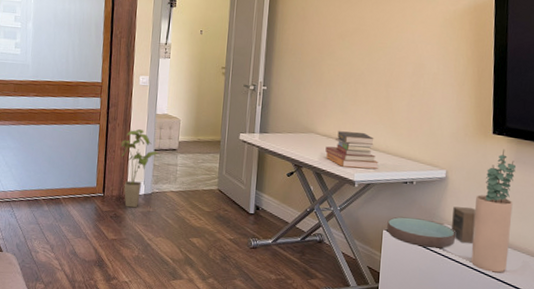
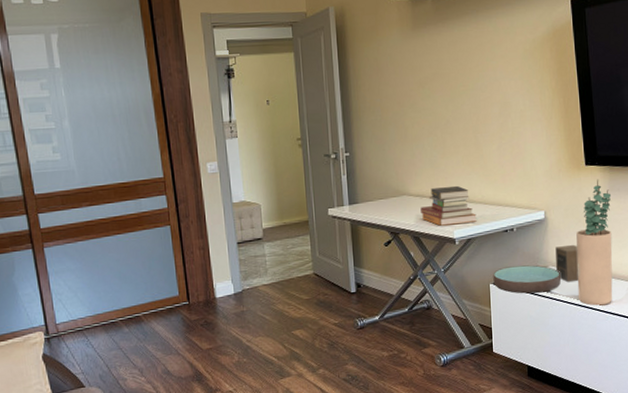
house plant: present [119,129,161,208] -> none [197,223,246,311]

